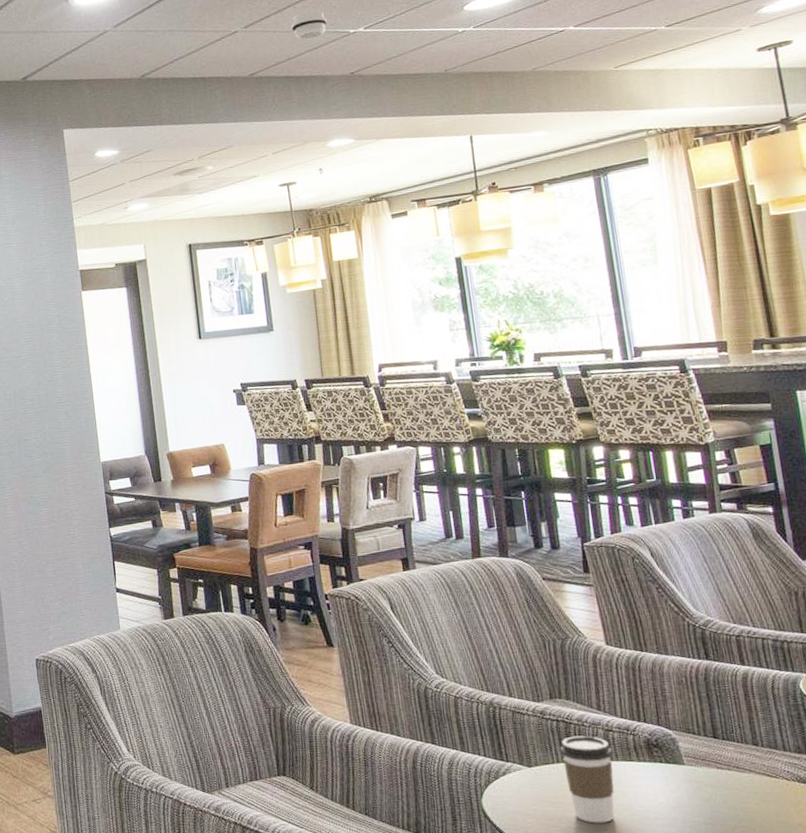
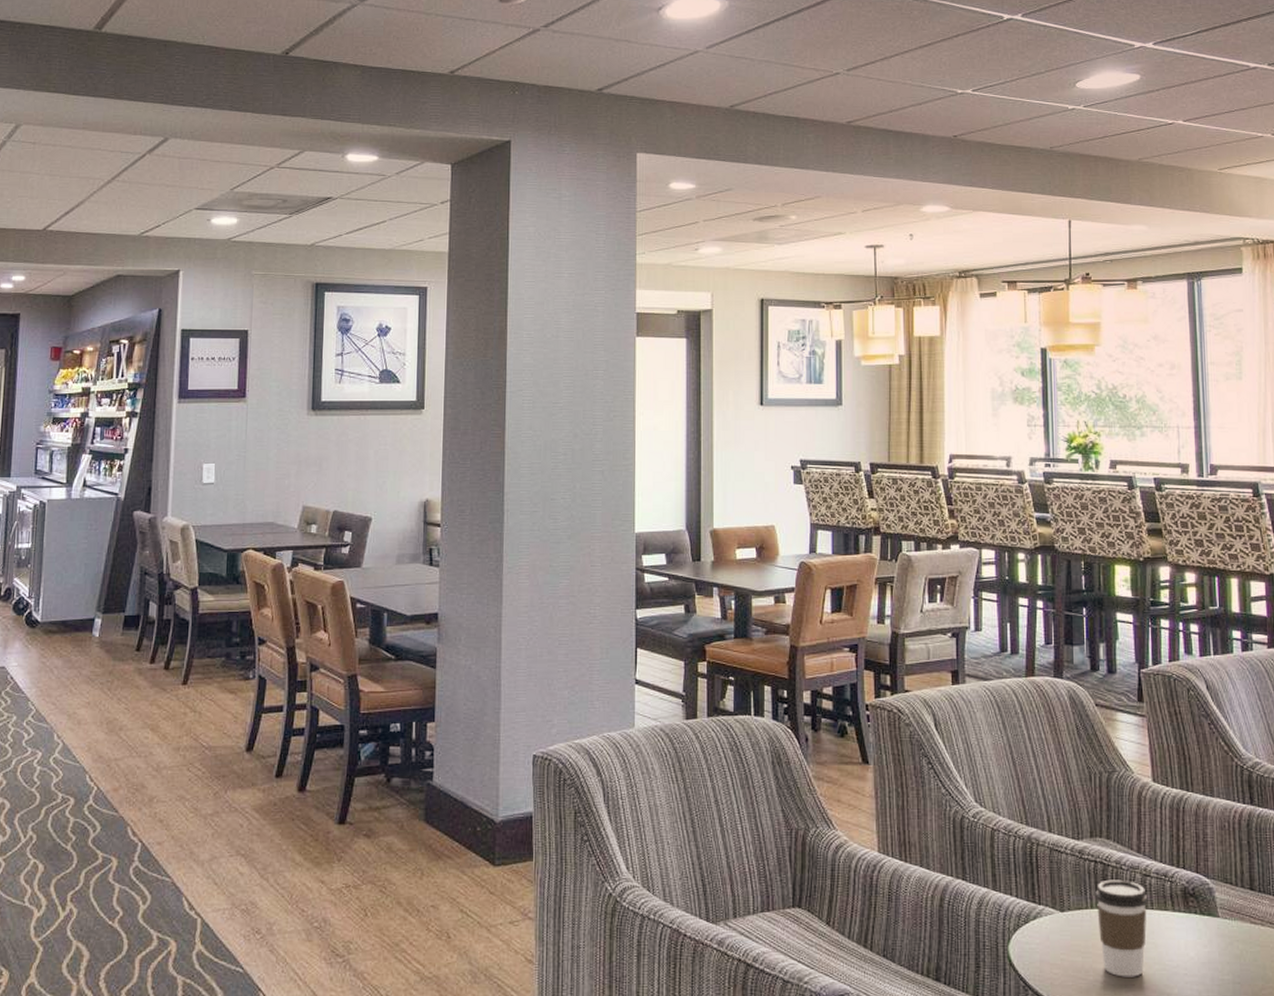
smoke detector: present [291,10,327,40] -> none [897,64,935,93]

